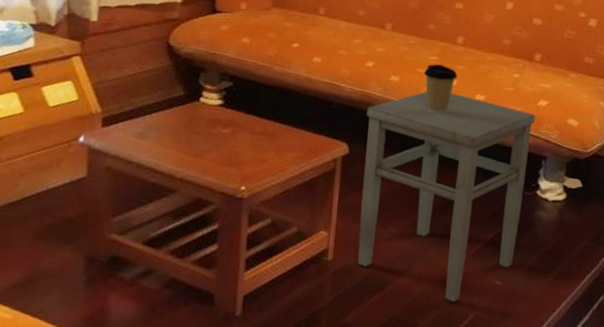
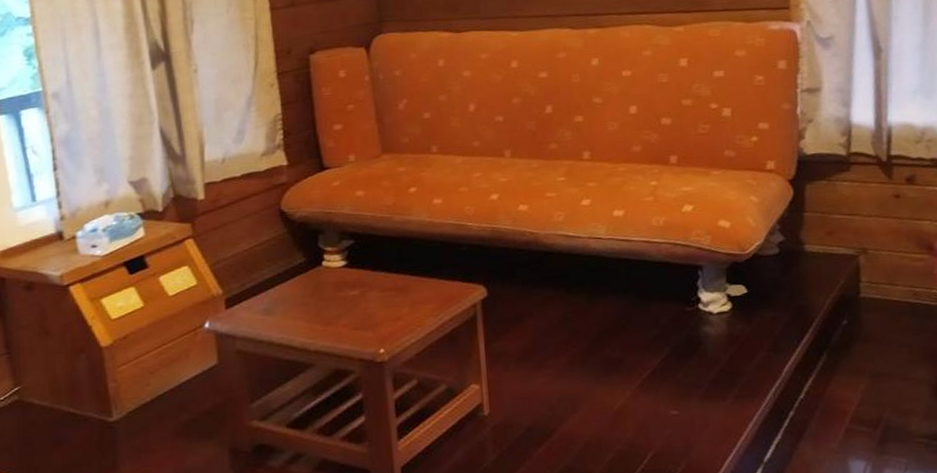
stool: present [358,91,536,302] -> none [498,213,686,442]
coffee cup: present [423,64,458,114] -> none [553,185,590,239]

